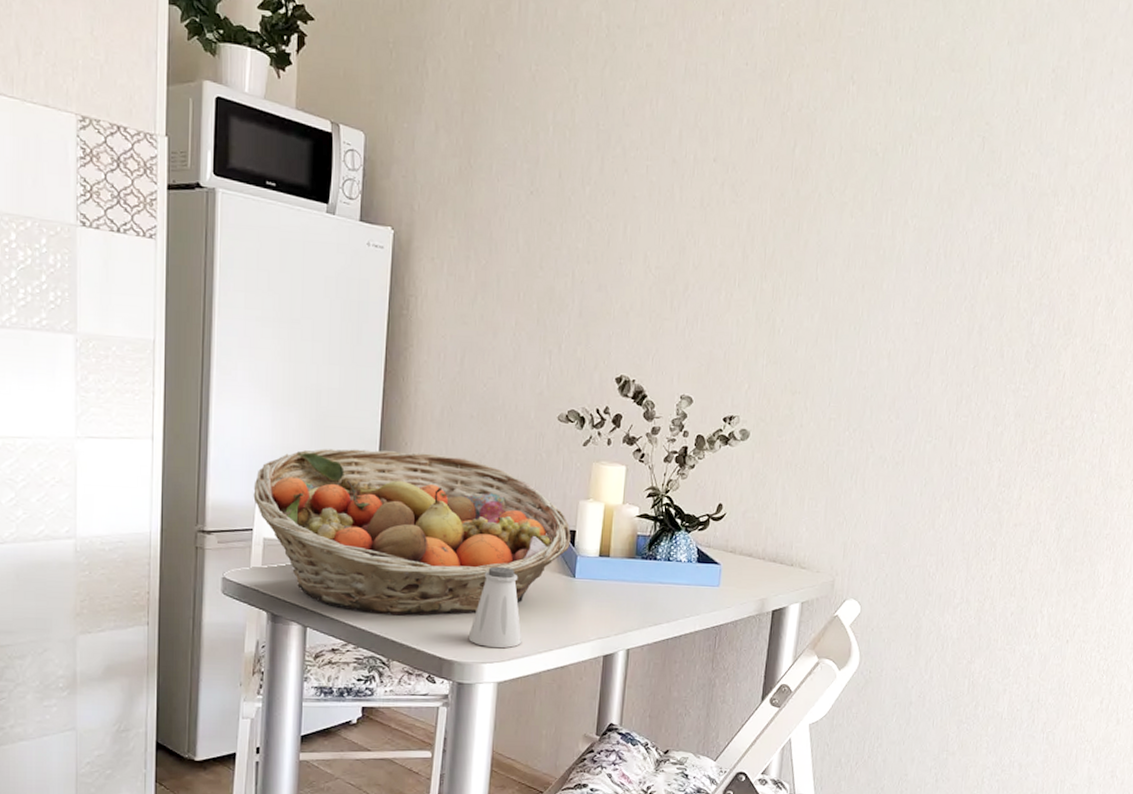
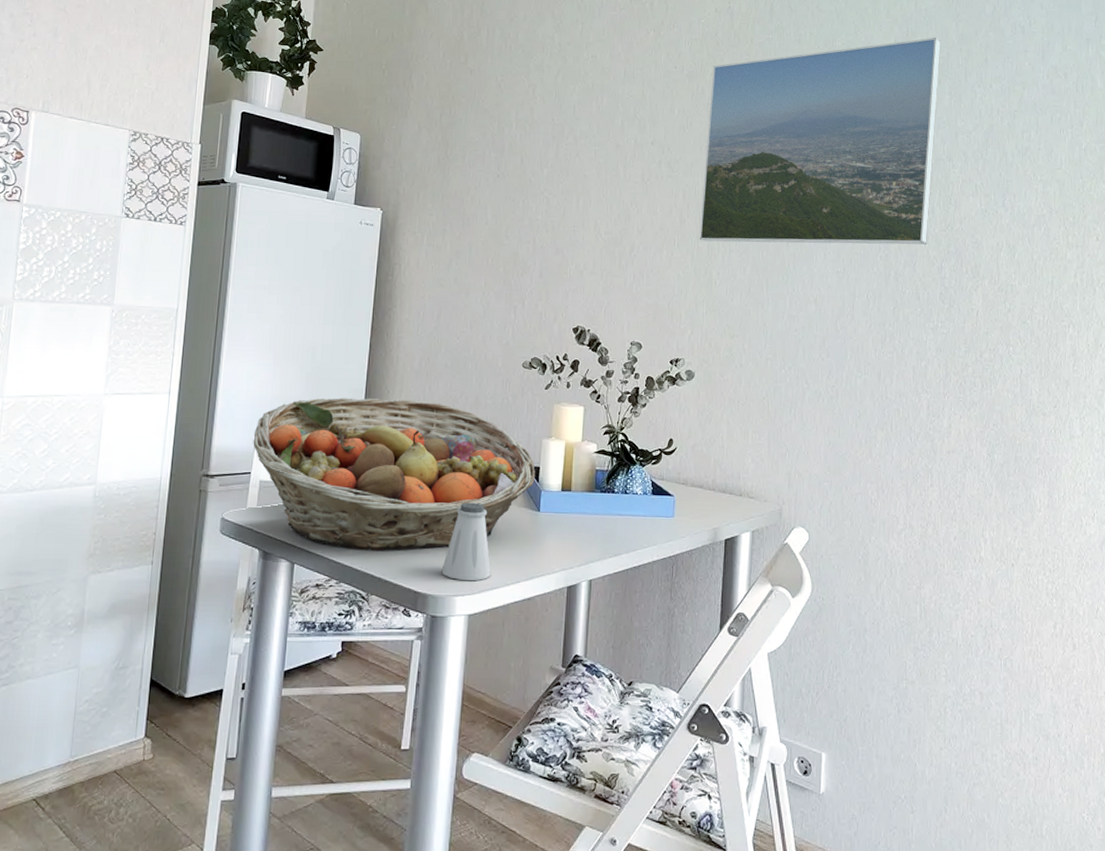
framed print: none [763,40,1062,295] -> present [699,37,941,245]

